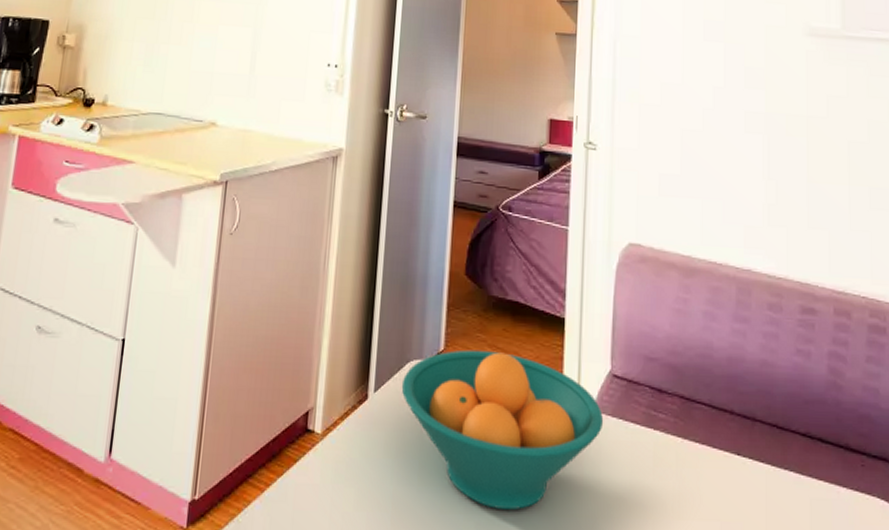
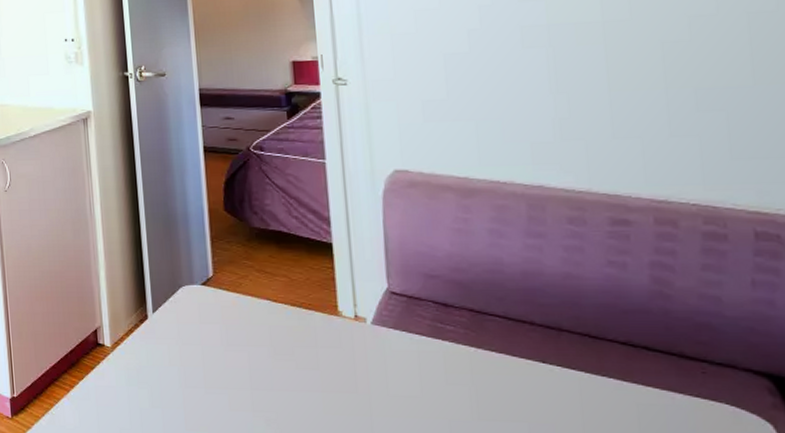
fruit bowl: present [401,349,604,511] -> none [177,275,386,410]

